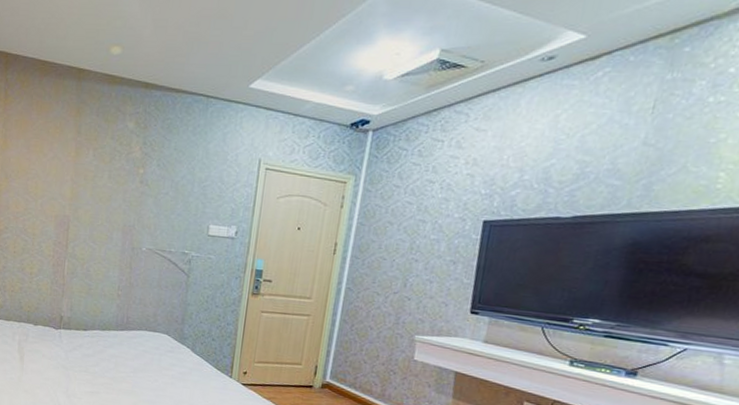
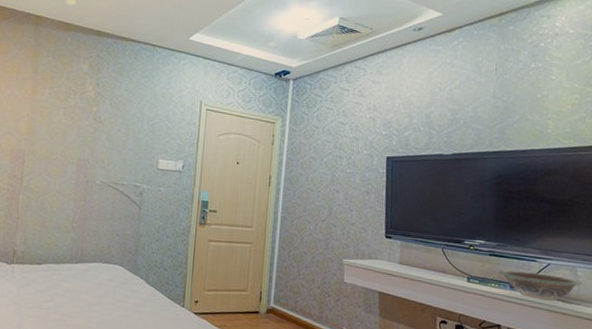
decorative bowl: none [613,353,730,393] -> present [499,270,583,302]

